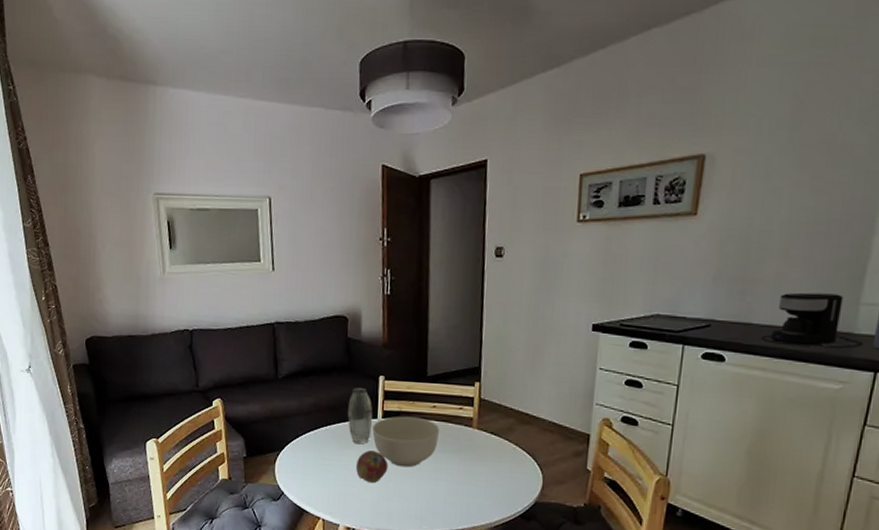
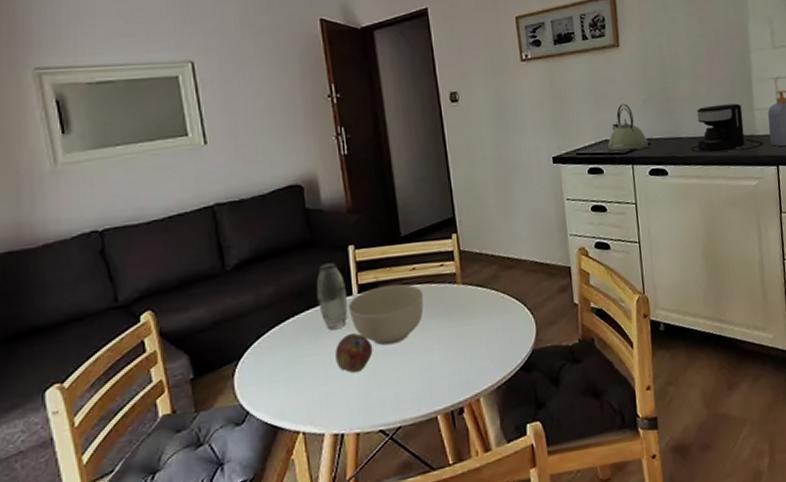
kettle: none [657,278,709,331] -> present [607,103,650,153]

